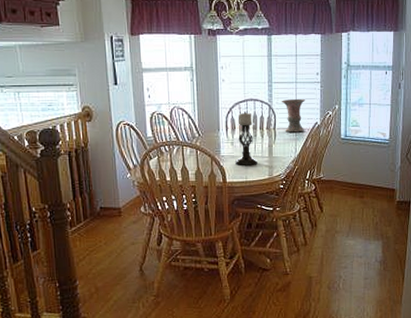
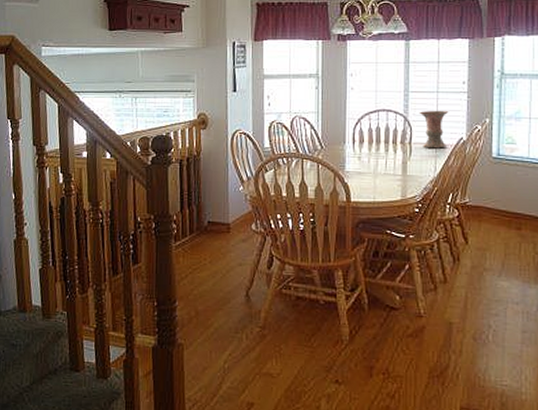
candle holder: present [235,111,257,165] -> none [362,122,388,184]

